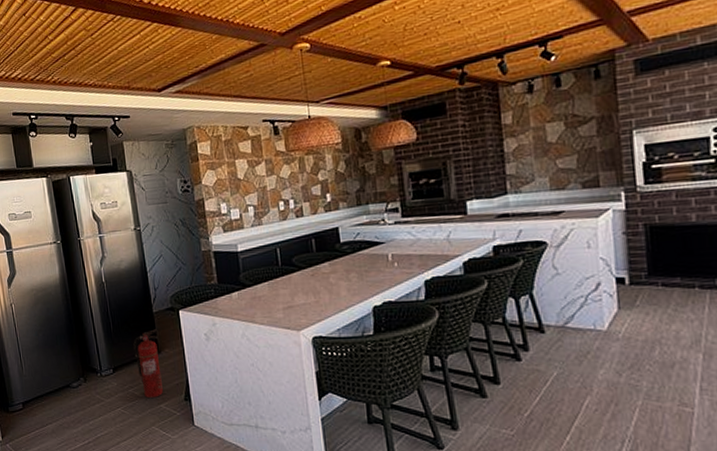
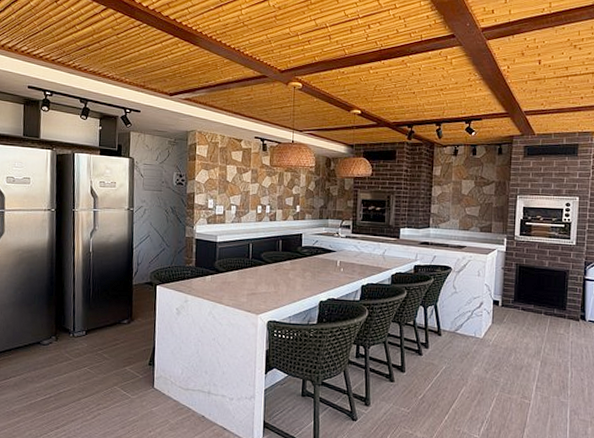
fire extinguisher: present [133,329,164,399] -> none [109,299,134,361]

